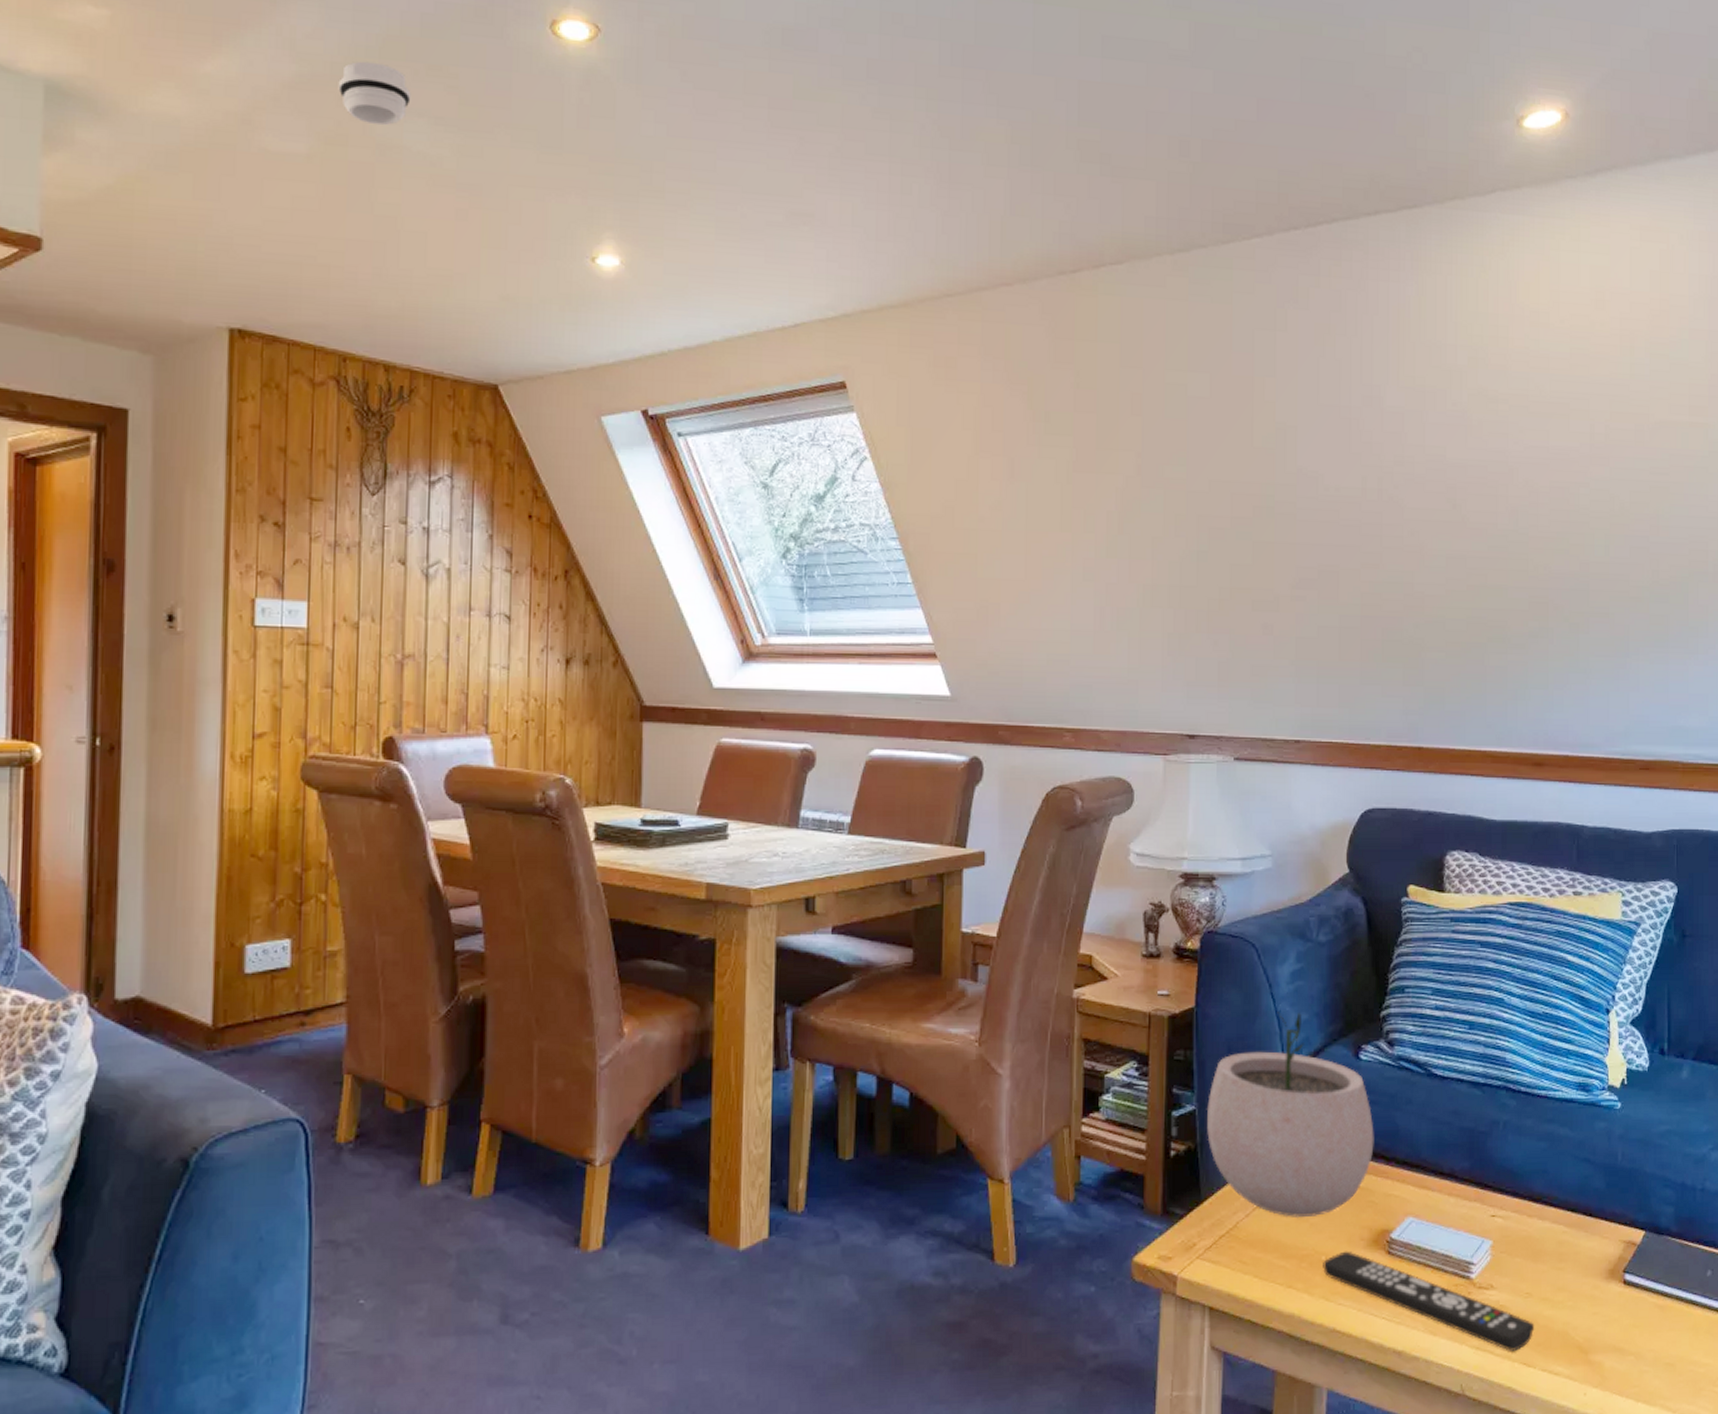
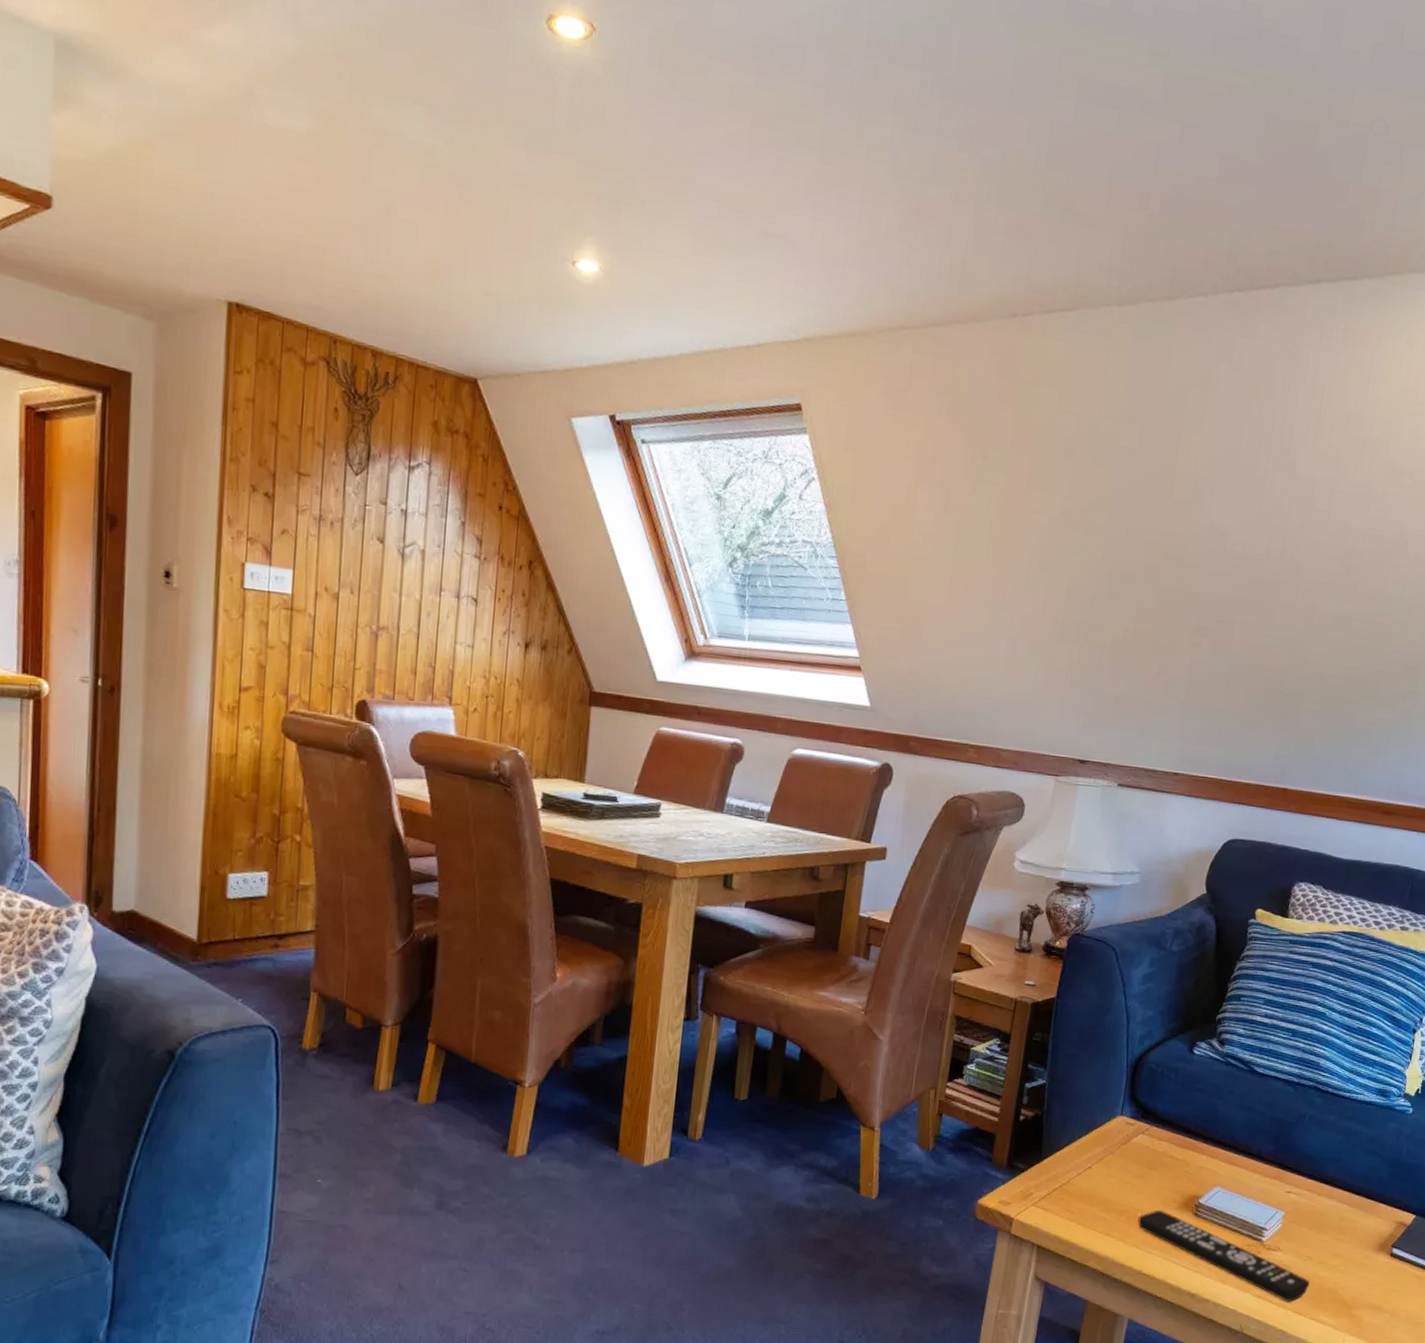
smoke detector: present [338,61,411,126] -> none [339,41,409,111]
plant pot: present [1207,1011,1374,1217] -> none [1053,1007,1198,1180]

